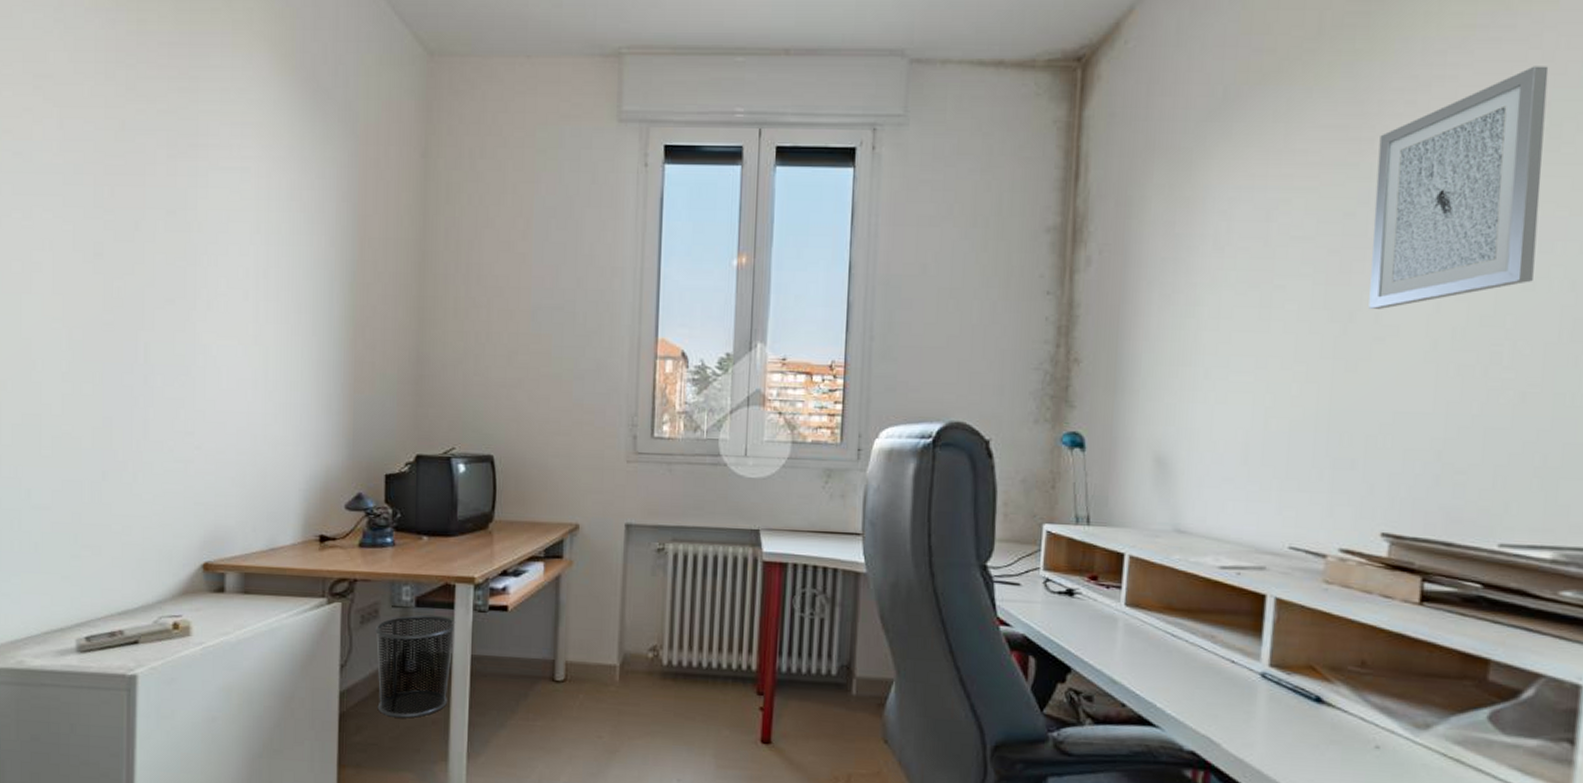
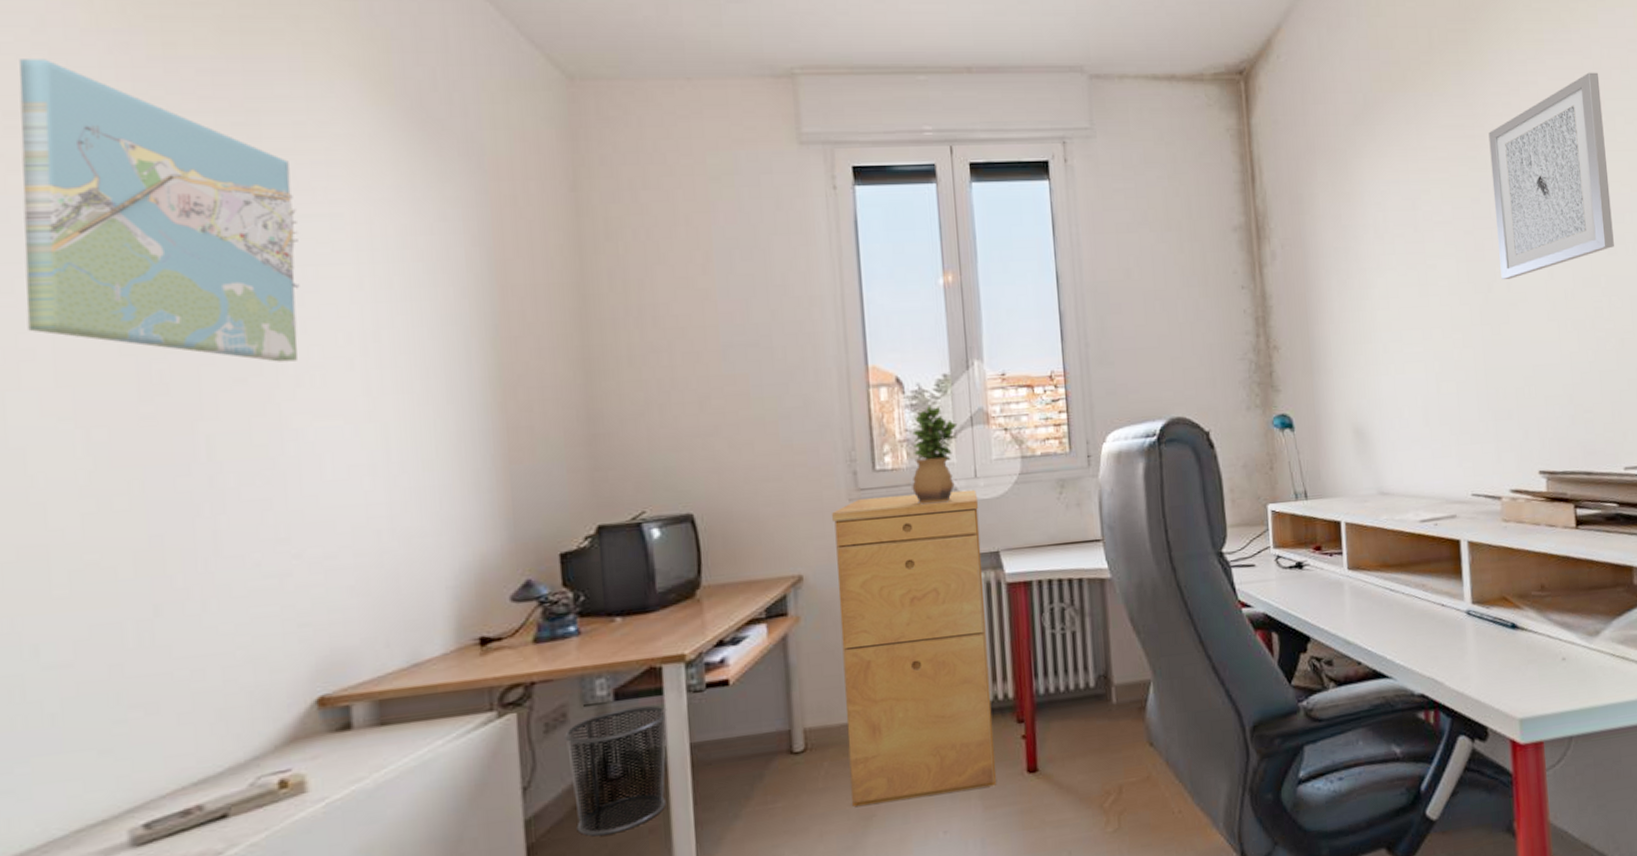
map: none [38,32,218,289] -> present [19,59,300,362]
filing cabinet: none [600,462,746,748] -> present [831,489,996,806]
potted plant: none [685,382,735,476] -> present [912,406,958,505]

